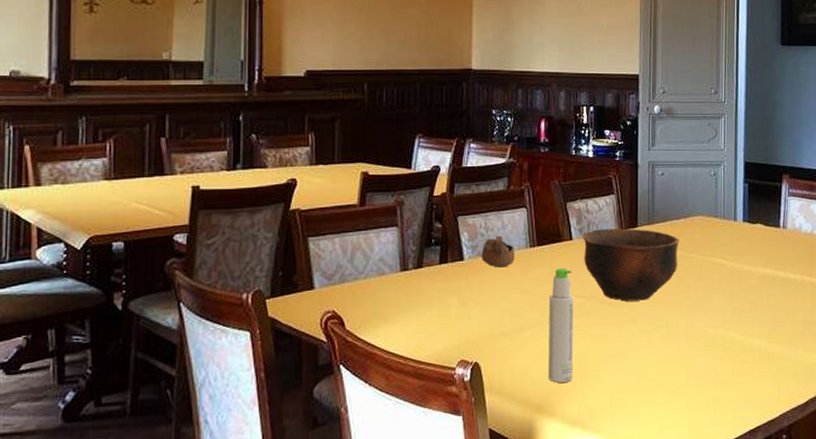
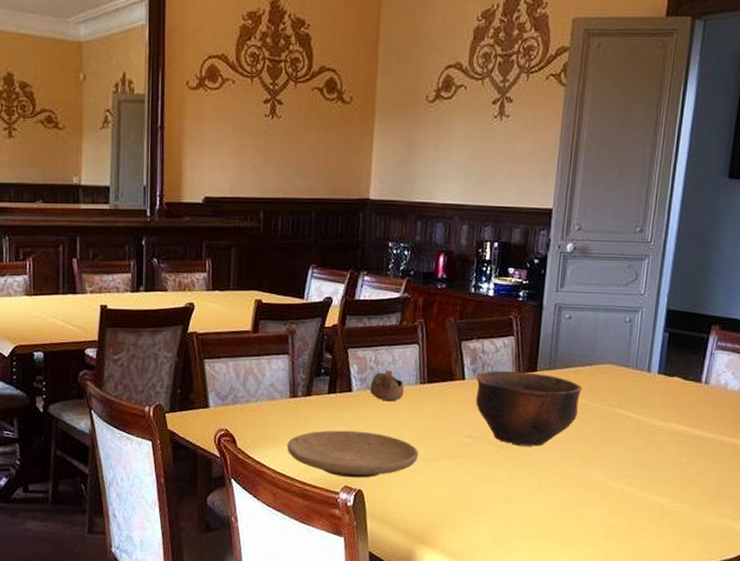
plate: none [399,300,534,351] -> present [287,430,419,478]
bottle: present [549,267,574,383] -> none [431,406,462,517]

